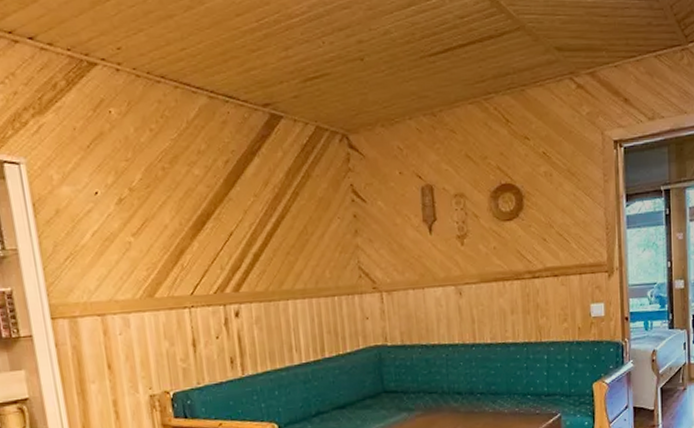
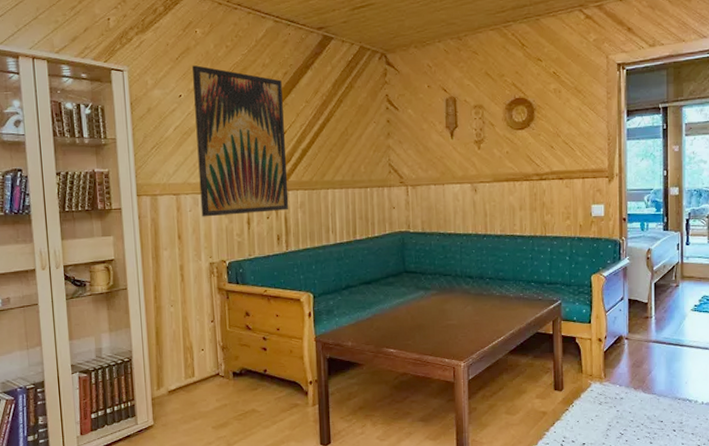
wall art: none [109,154,242,341] -> present [192,65,289,217]

